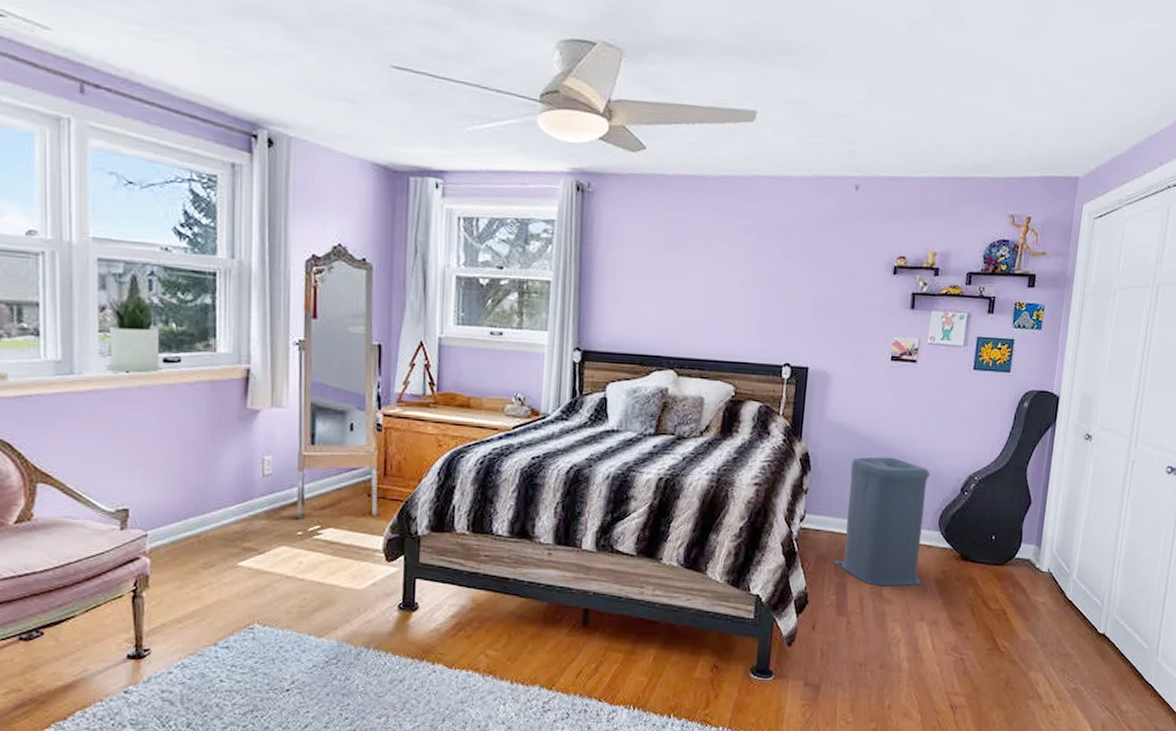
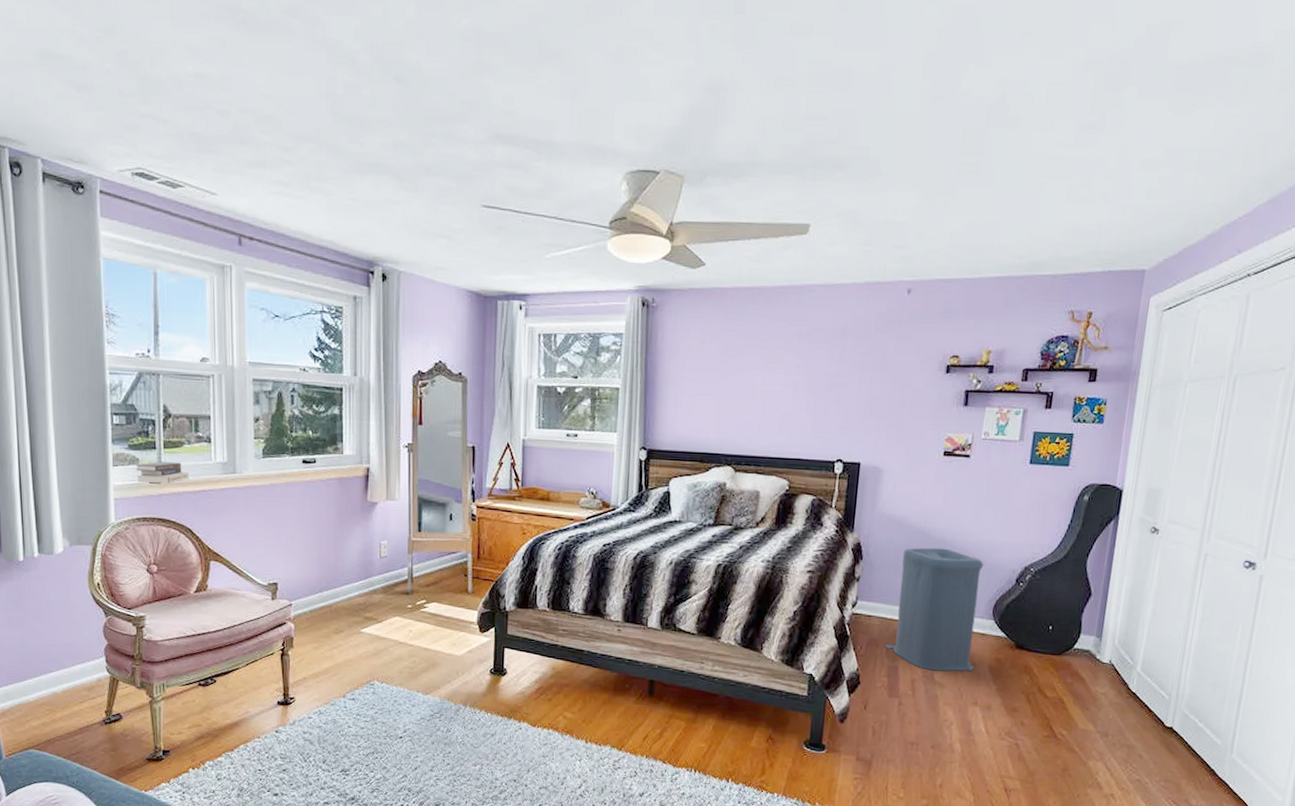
planter: present [105,295,165,374] -> none [259,408,304,472]

